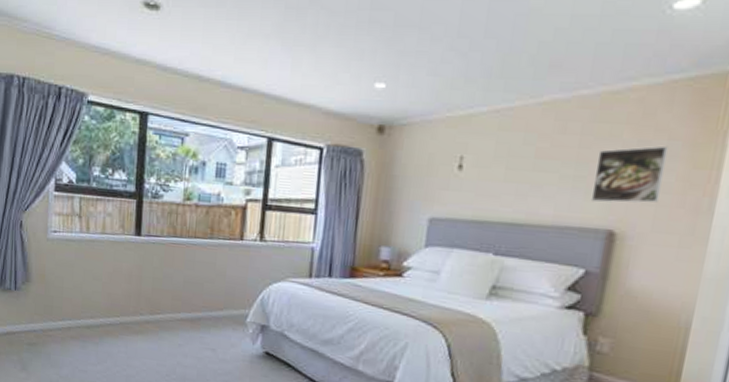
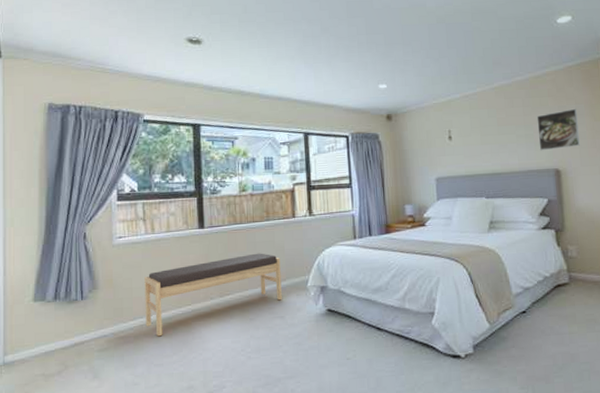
bench: none [73,273,220,343] -> present [144,253,282,337]

